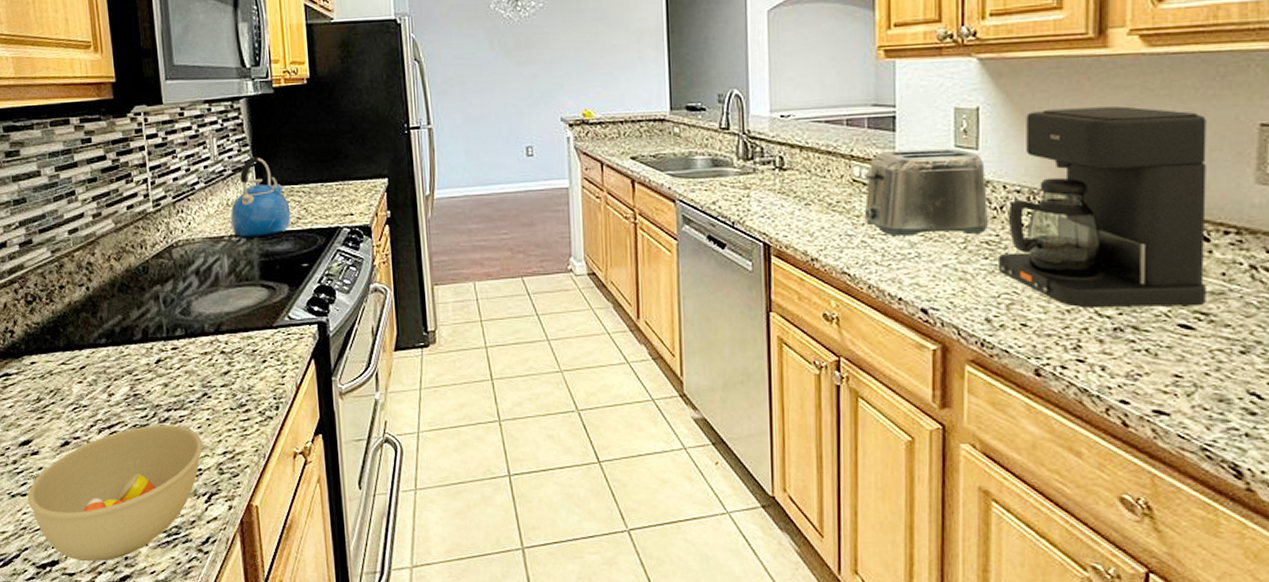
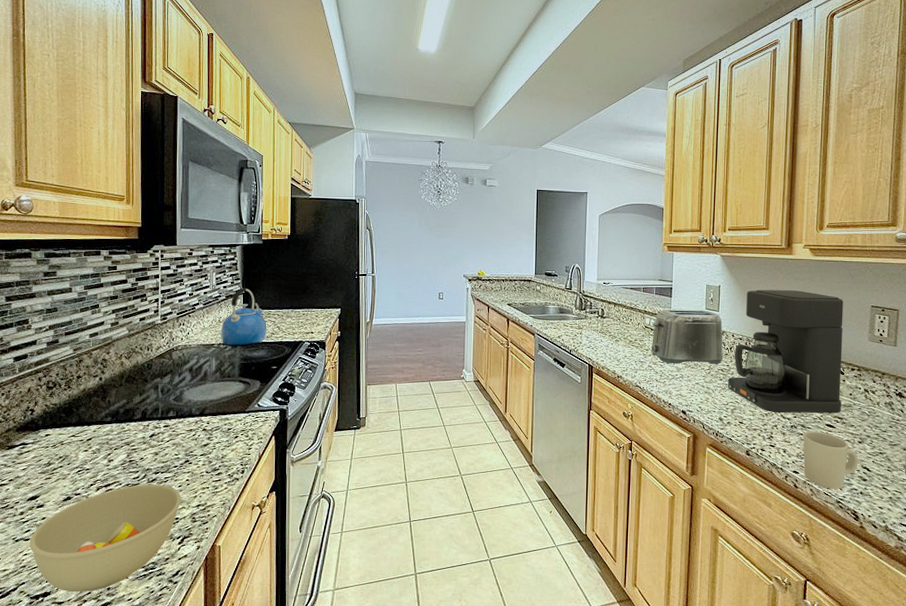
mug: none [1136,336,1240,429] -> present [803,431,858,489]

